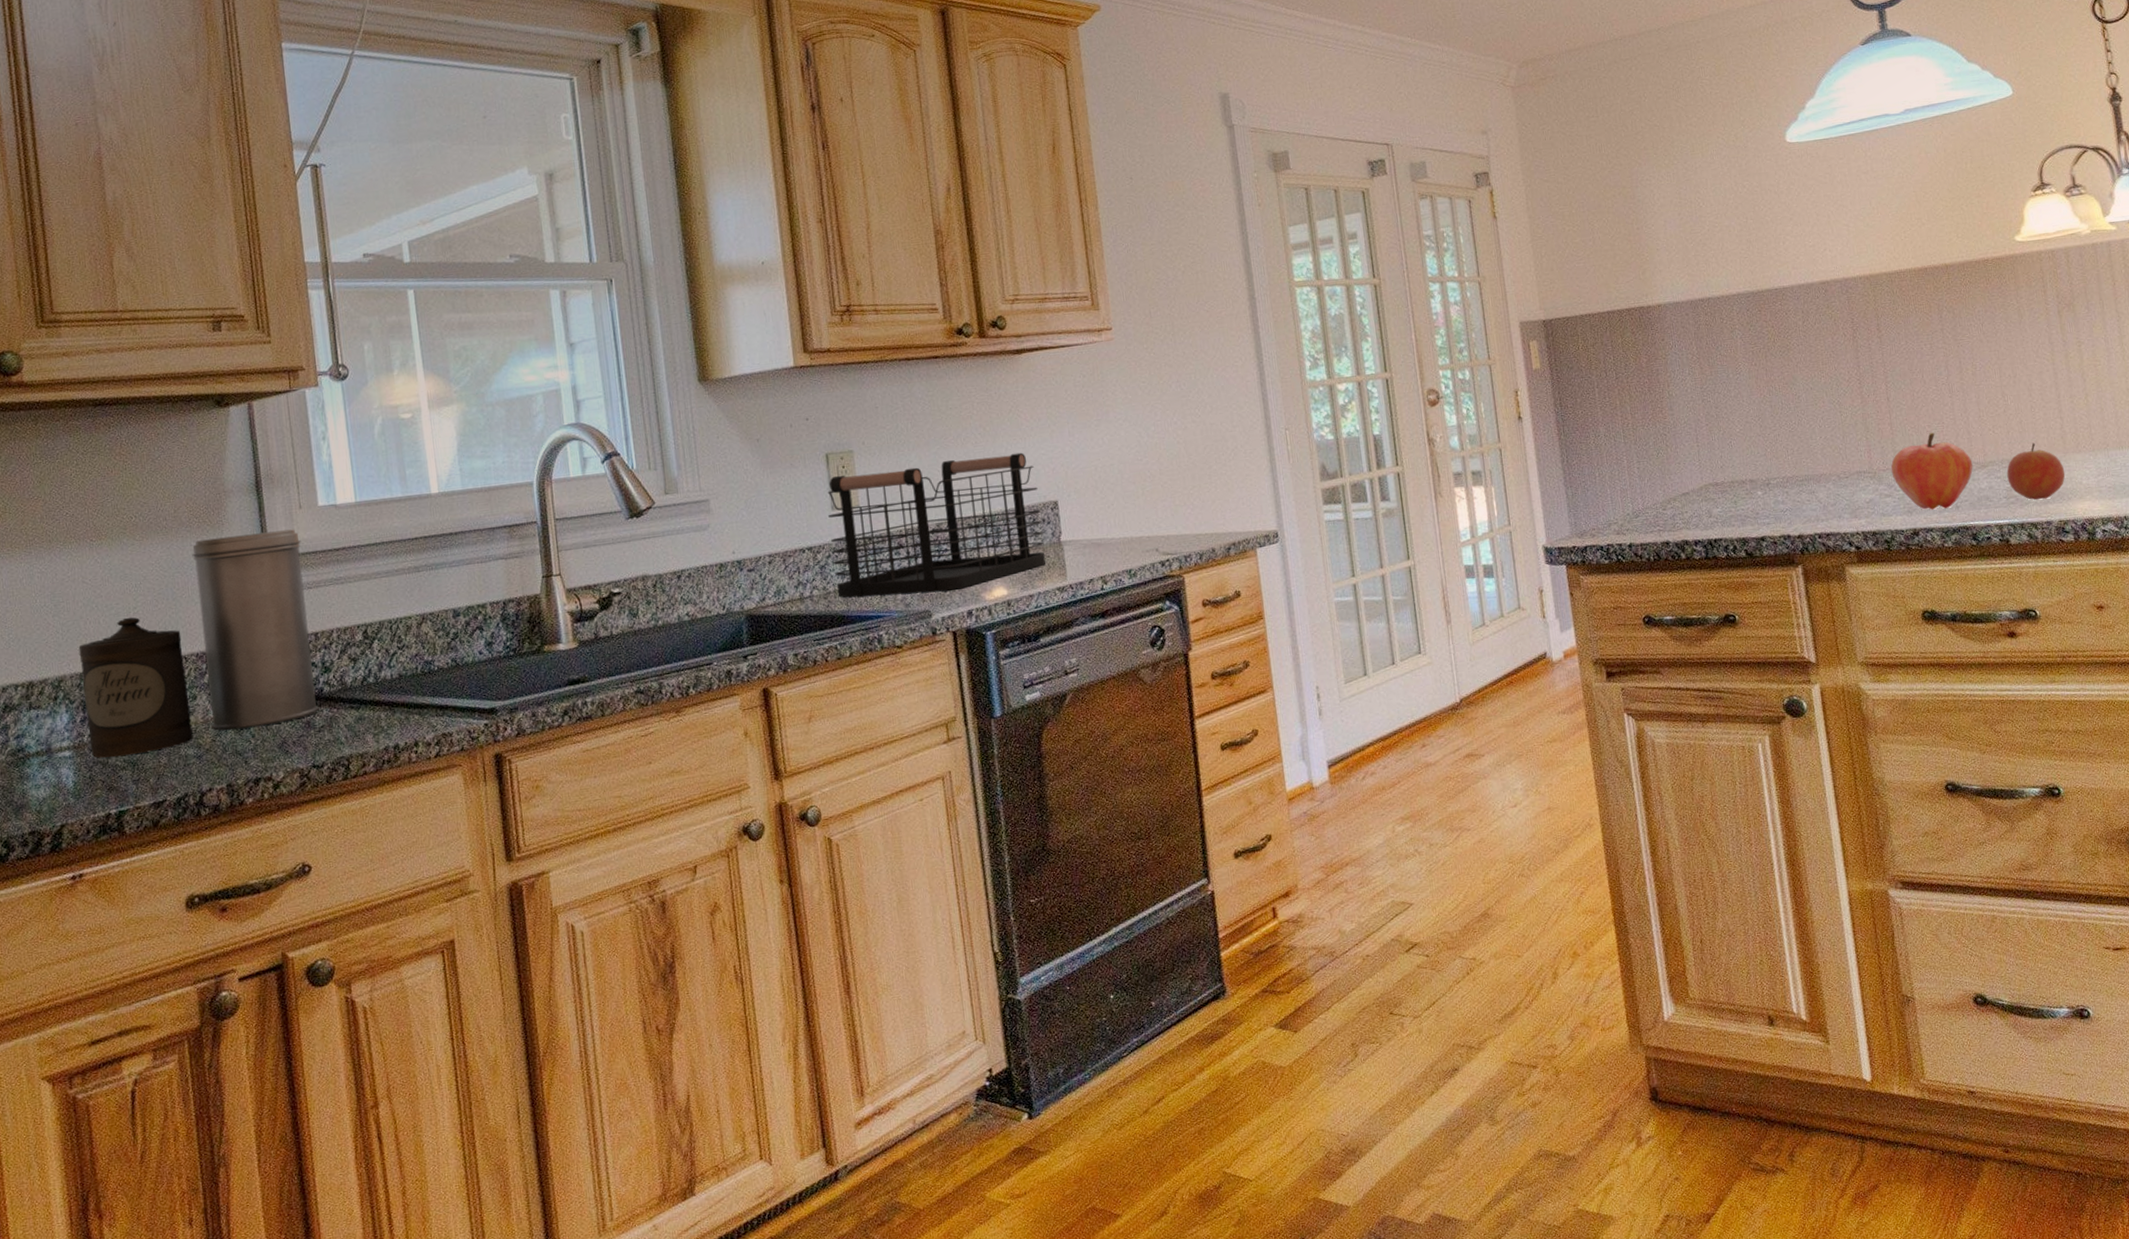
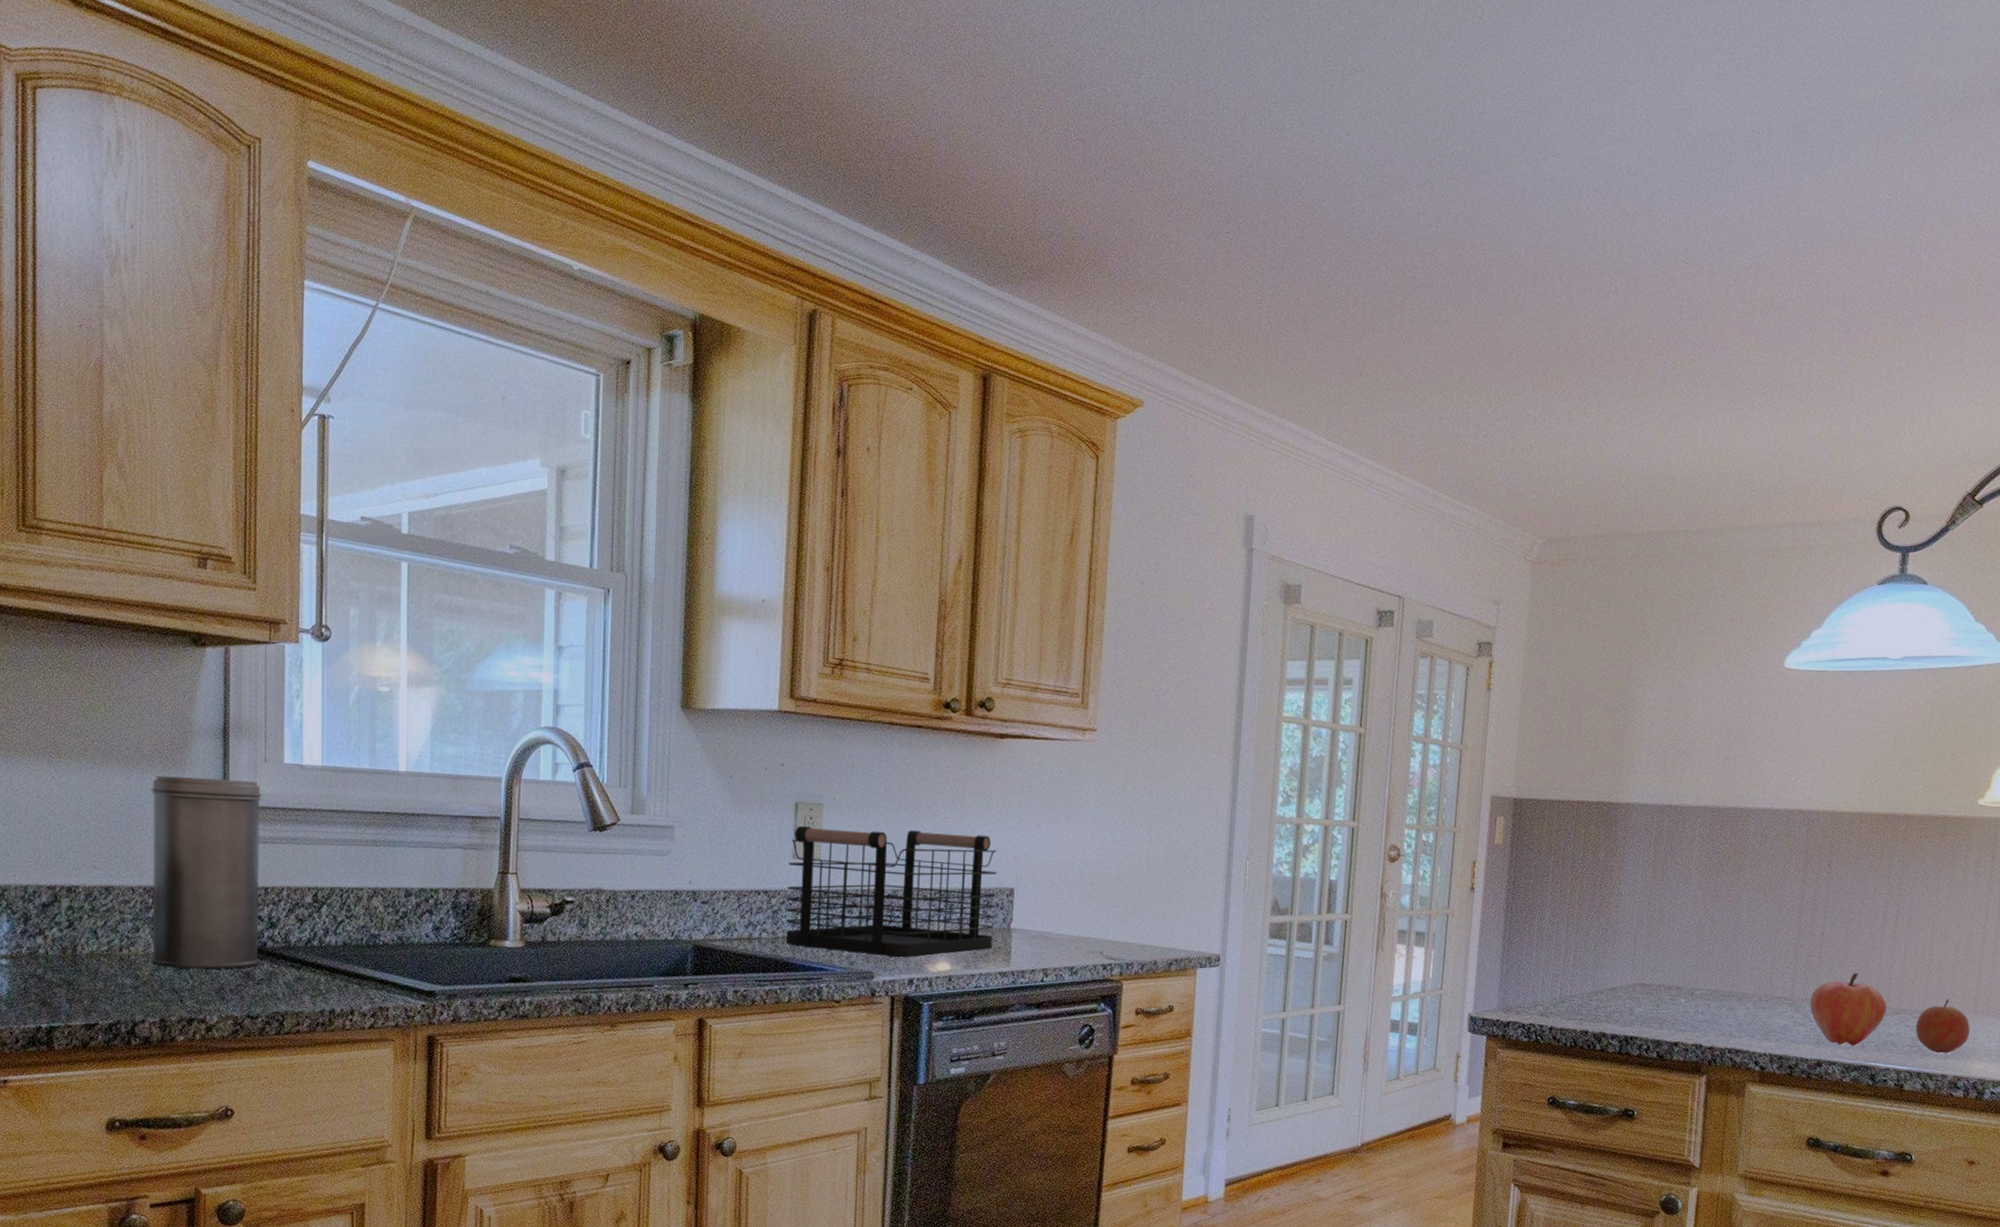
canister: present [78,617,193,759] -> none [26,839,132,975]

